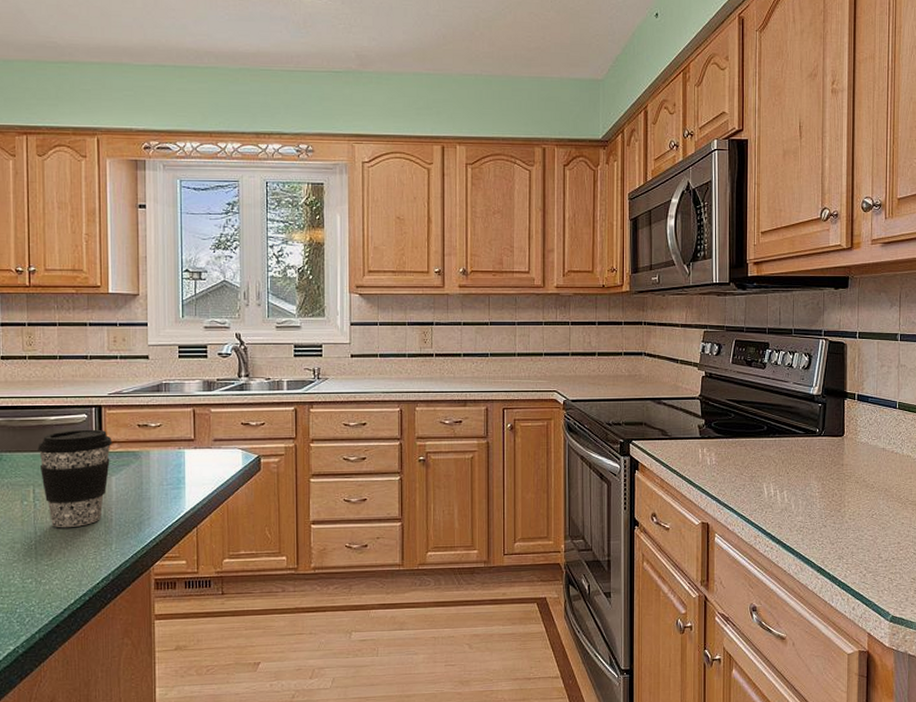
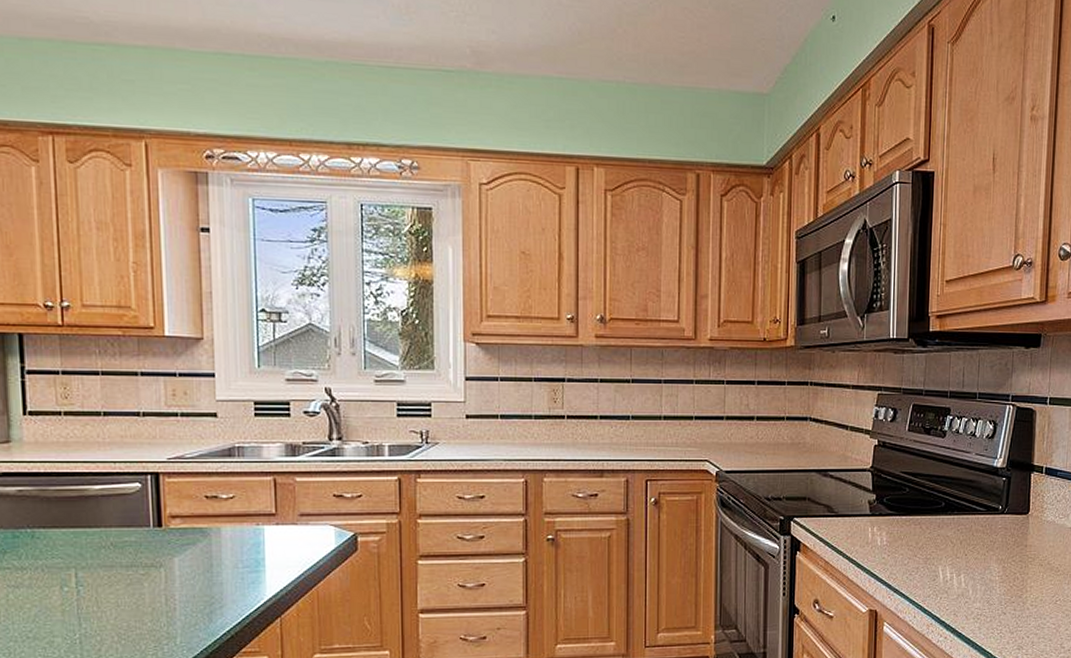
coffee cup: present [37,429,112,528] -> none [79,501,174,619]

